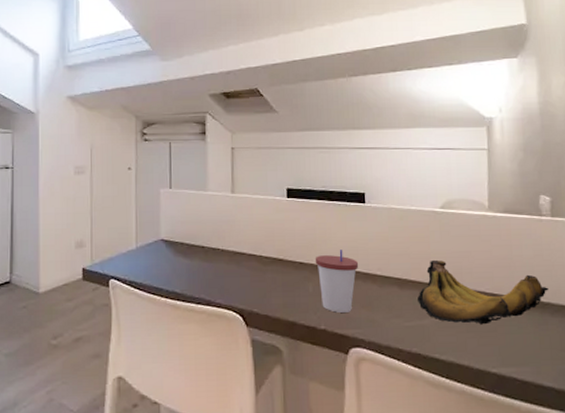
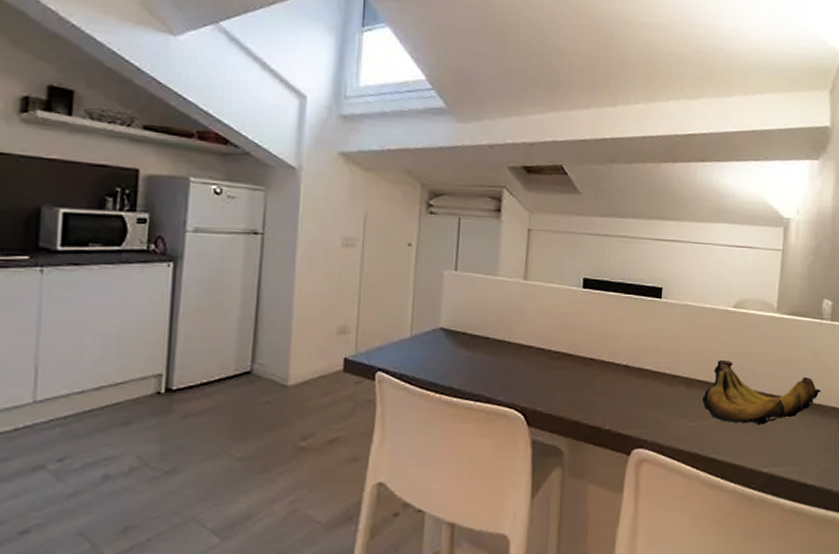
cup: present [315,250,359,313] -> none [605,346,650,412]

